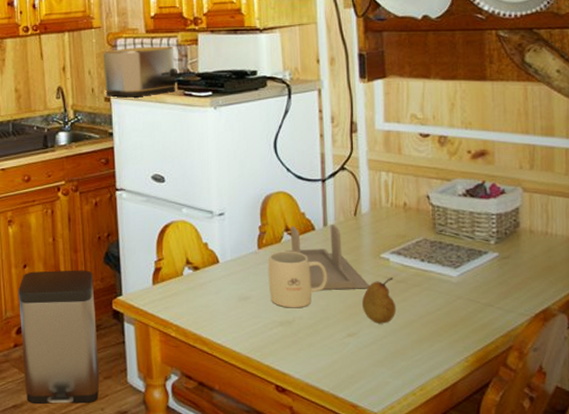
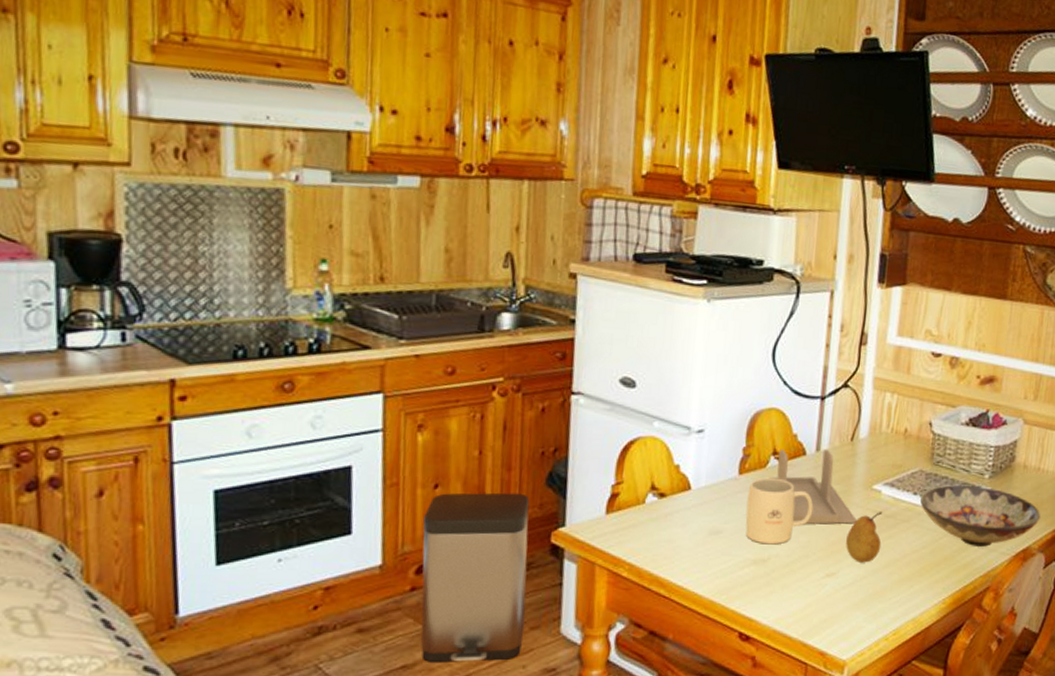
toaster: present [102,46,179,98] -> none [570,211,669,278]
bowl: none [428,252,556,309] -> present [919,485,1041,548]

